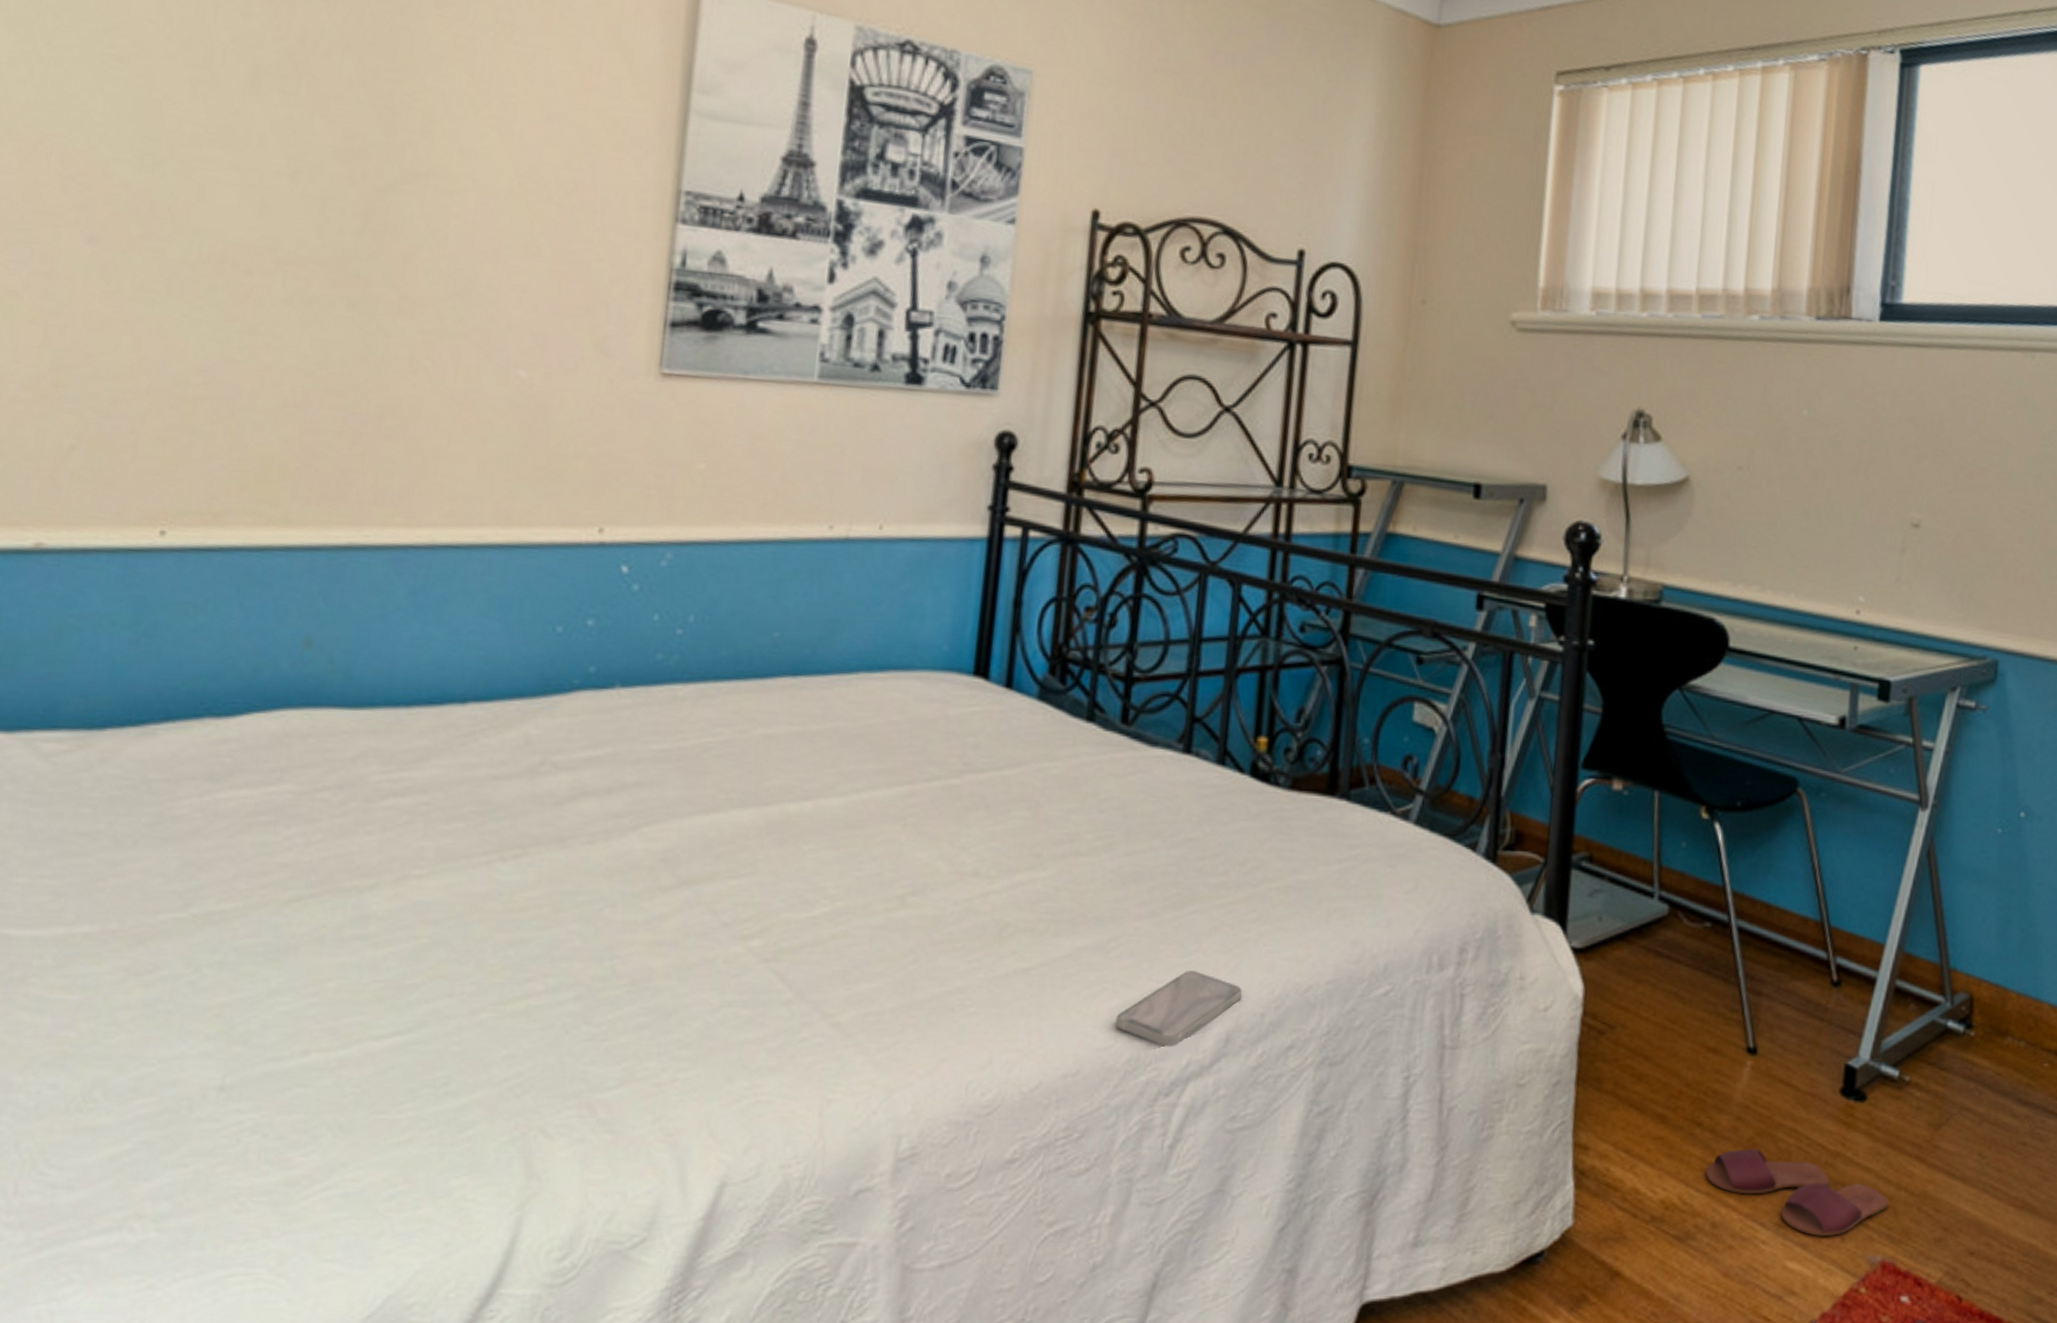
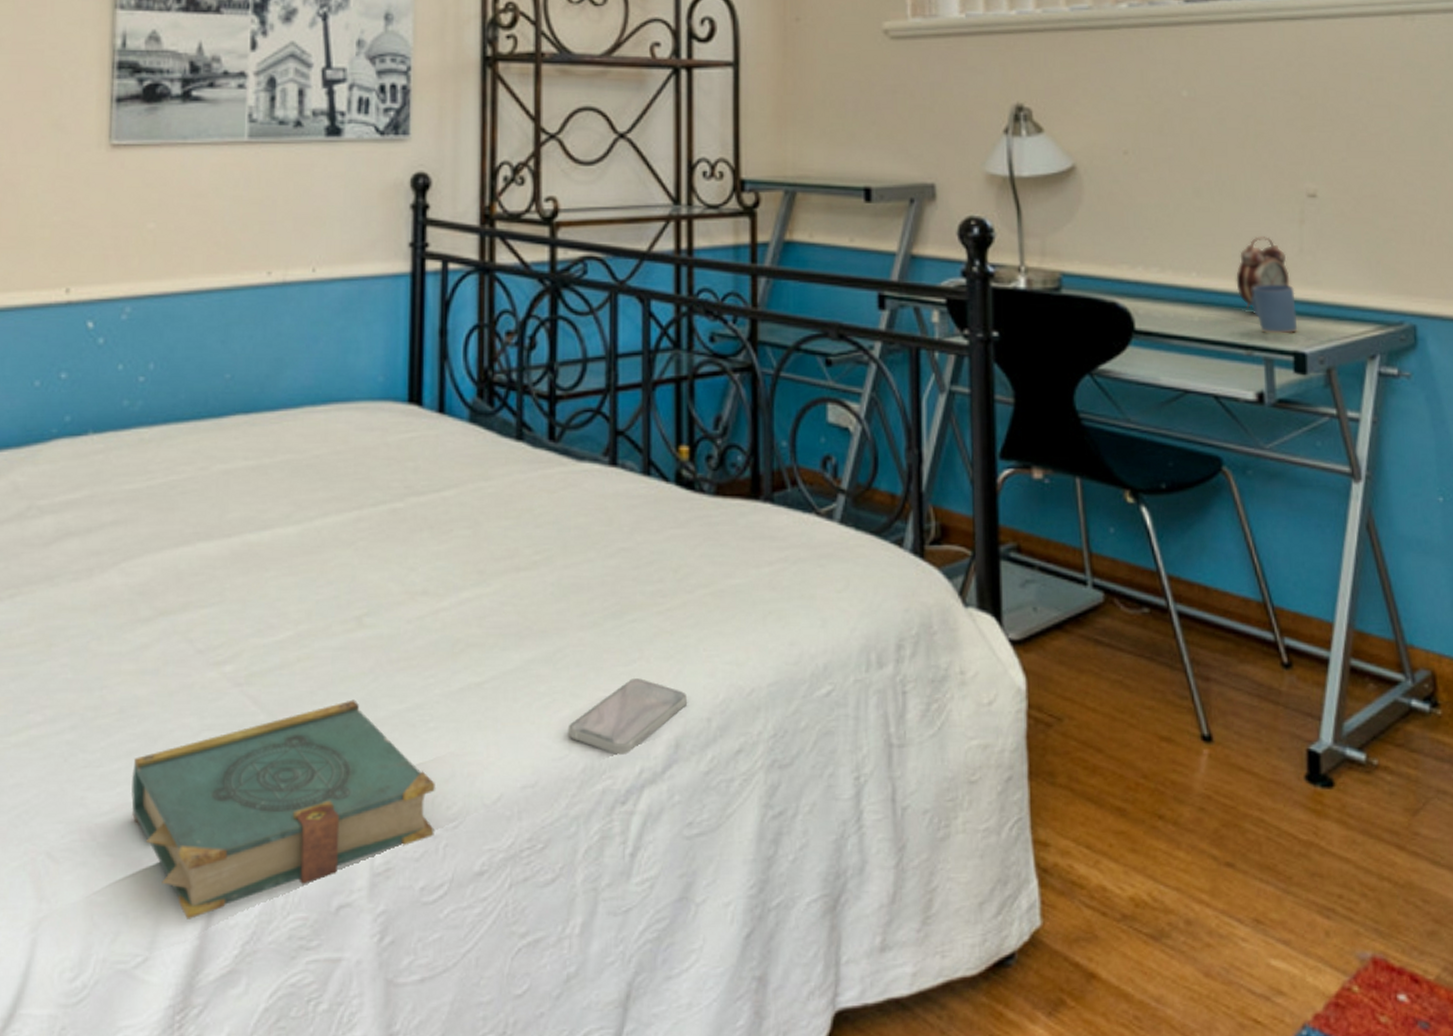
book: none [637,980,972,1200] -> present [131,699,436,920]
slippers: present [1705,1148,1888,1236] -> none [1173,840,1372,932]
alarm clock: none [1832,562,1885,634] -> present [1236,237,1290,309]
mug: none [1845,610,1888,661] -> present [1252,284,1298,334]

